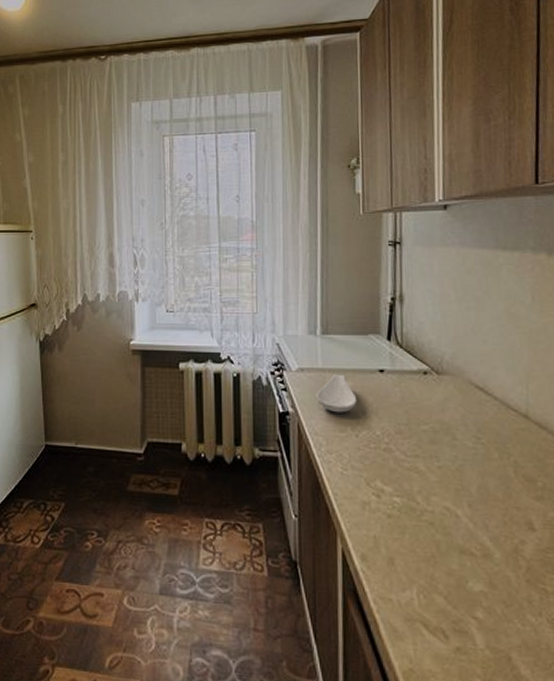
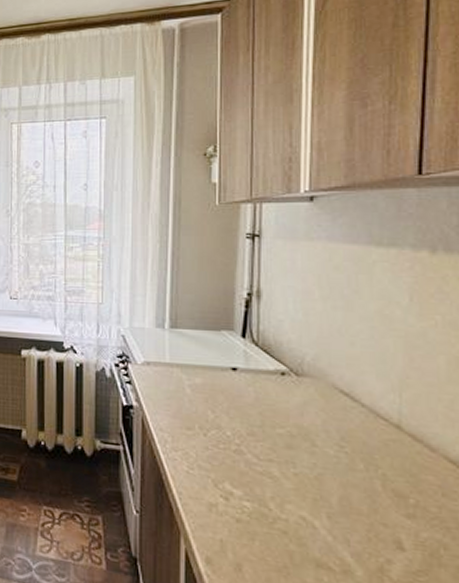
spoon rest: present [316,374,357,413] -> none [162,369,207,410]

